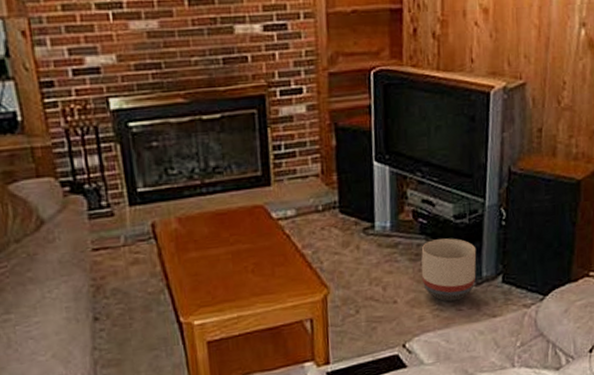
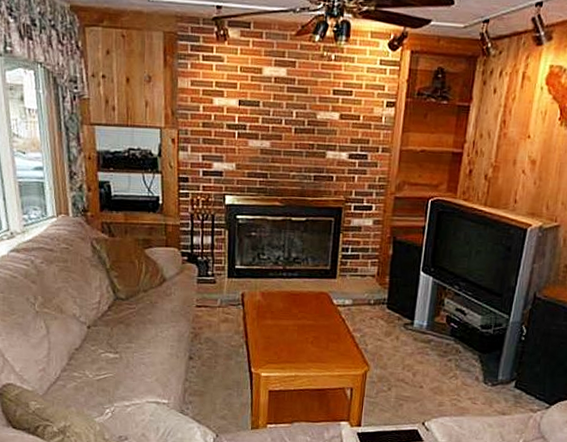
planter: present [421,238,477,302] -> none [446,342,497,395]

